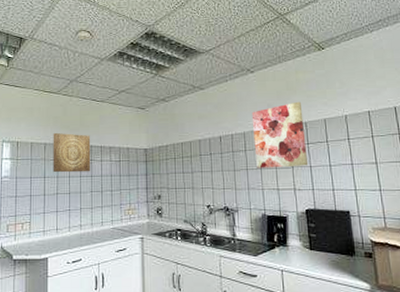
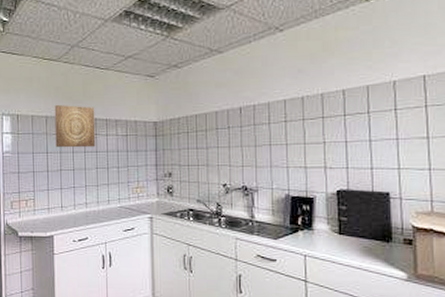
wall art: present [251,101,309,168] -> none [278,65,344,144]

